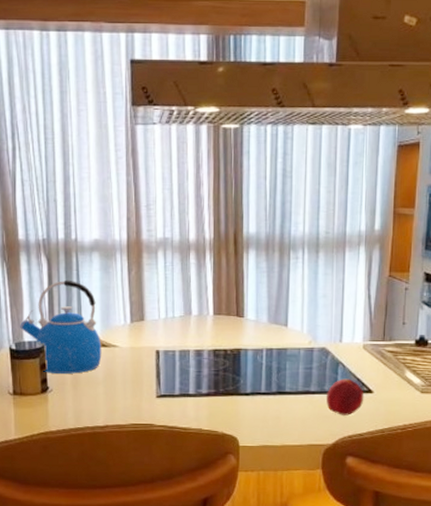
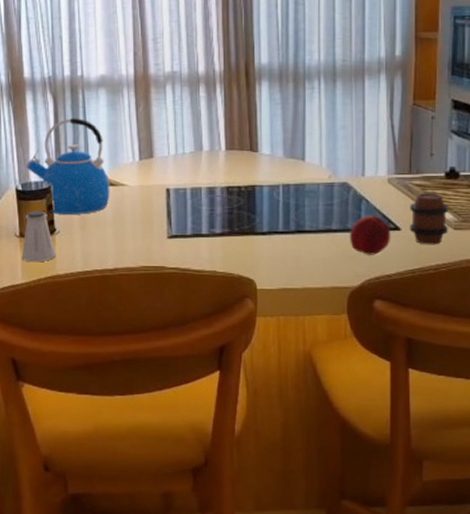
saltshaker: none [15,369,48,419] -> present [21,211,55,263]
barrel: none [380,359,418,407] -> present [409,193,449,245]

